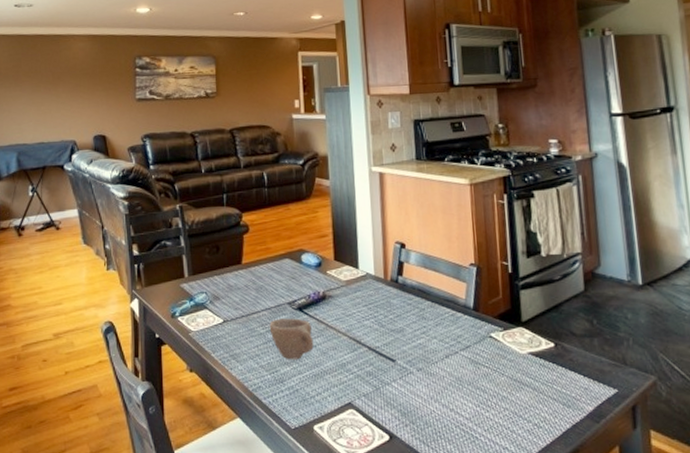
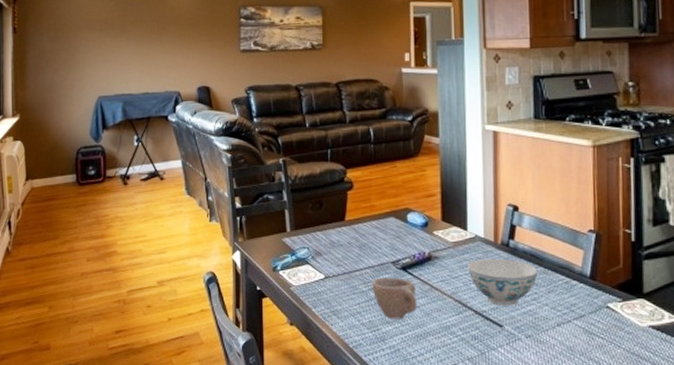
bowl: none [360,294,425,341] -> present [468,258,537,306]

